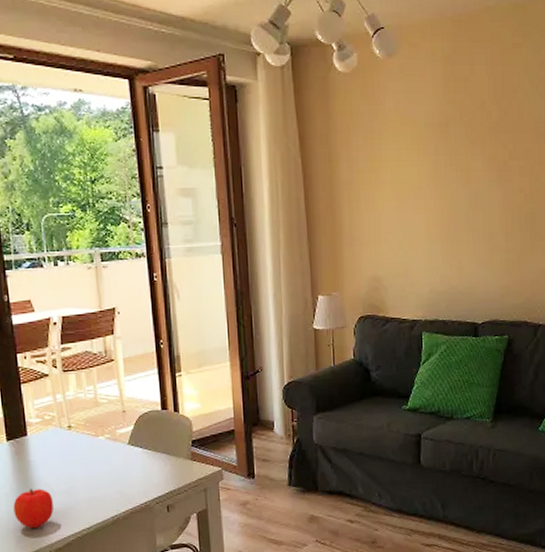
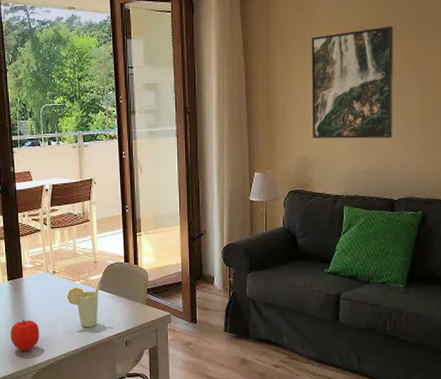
cup: none [87,436,133,494] -> present [66,283,101,328]
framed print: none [380,123,474,255] -> present [311,26,393,139]

